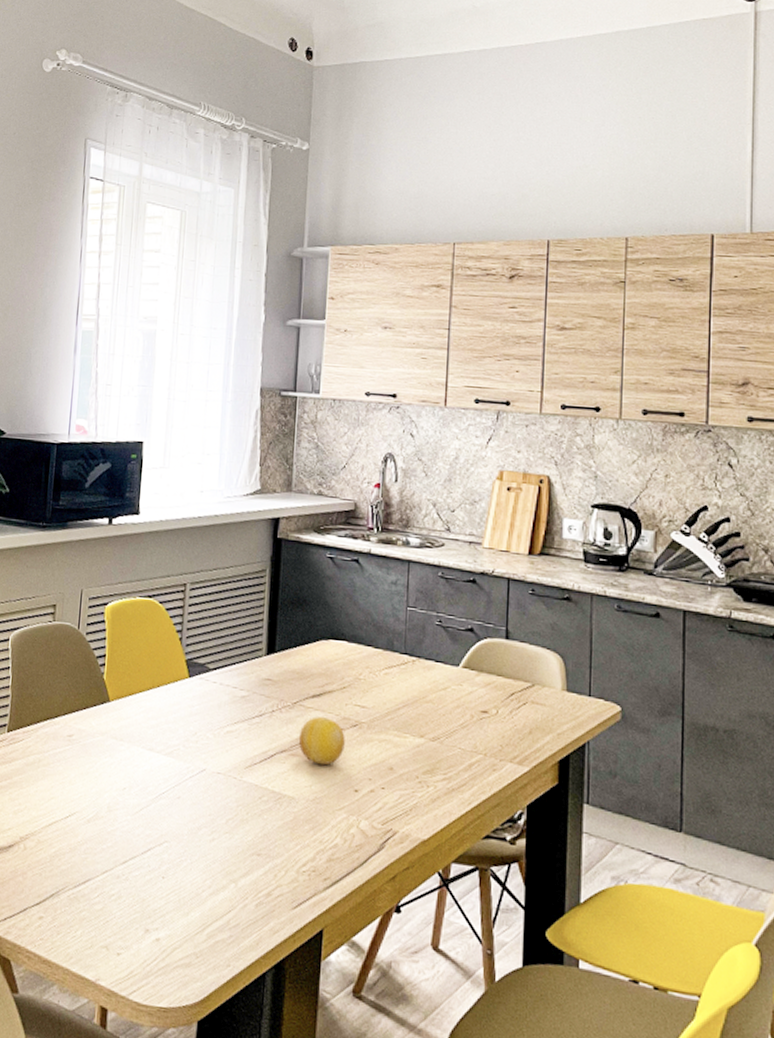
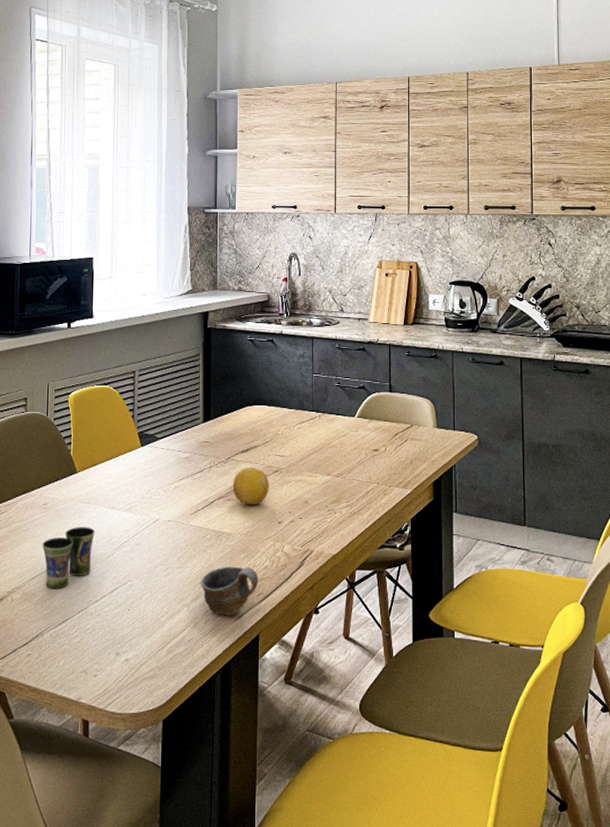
cup: none [64,767,128,842] -> present [42,527,95,589]
cup: none [252,838,327,902] -> present [200,566,259,616]

